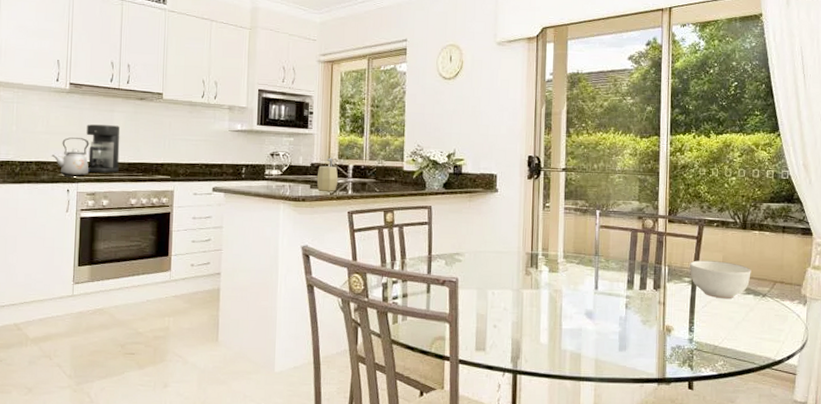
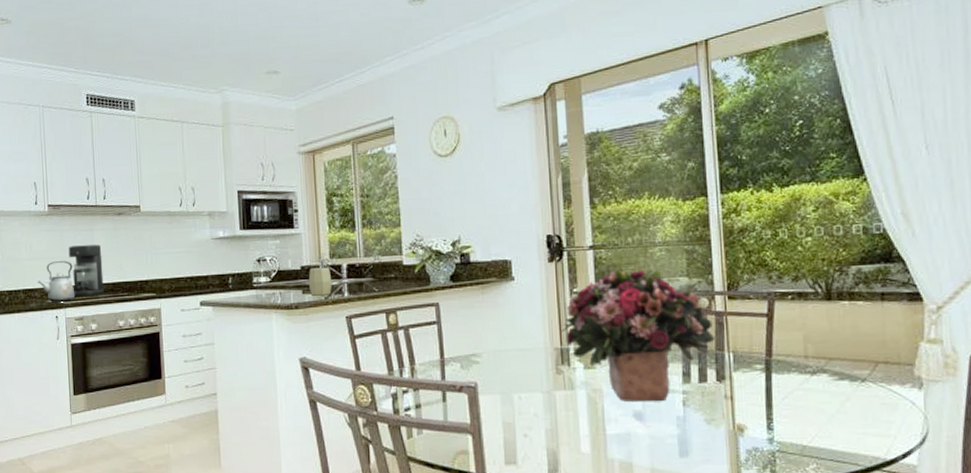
bouquet: none [533,190,655,303] -> present [561,269,715,401]
bowl: present [689,260,751,299] -> none [759,341,844,388]

